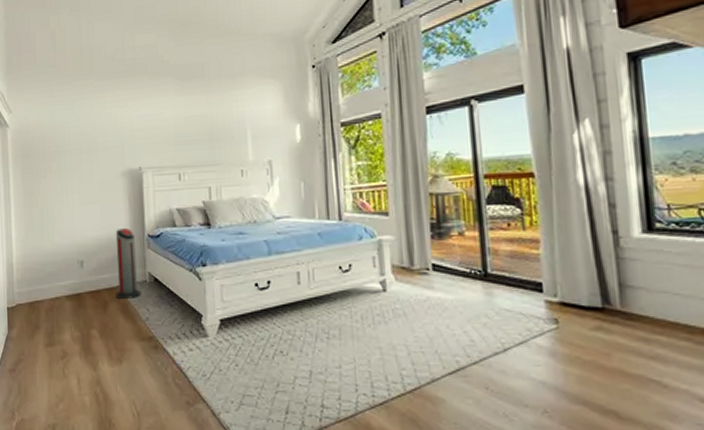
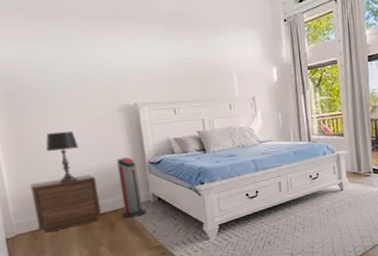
nightstand: none [33,245,97,306] -> present [29,174,102,233]
table lamp: none [52,196,81,252] -> present [46,131,78,183]

